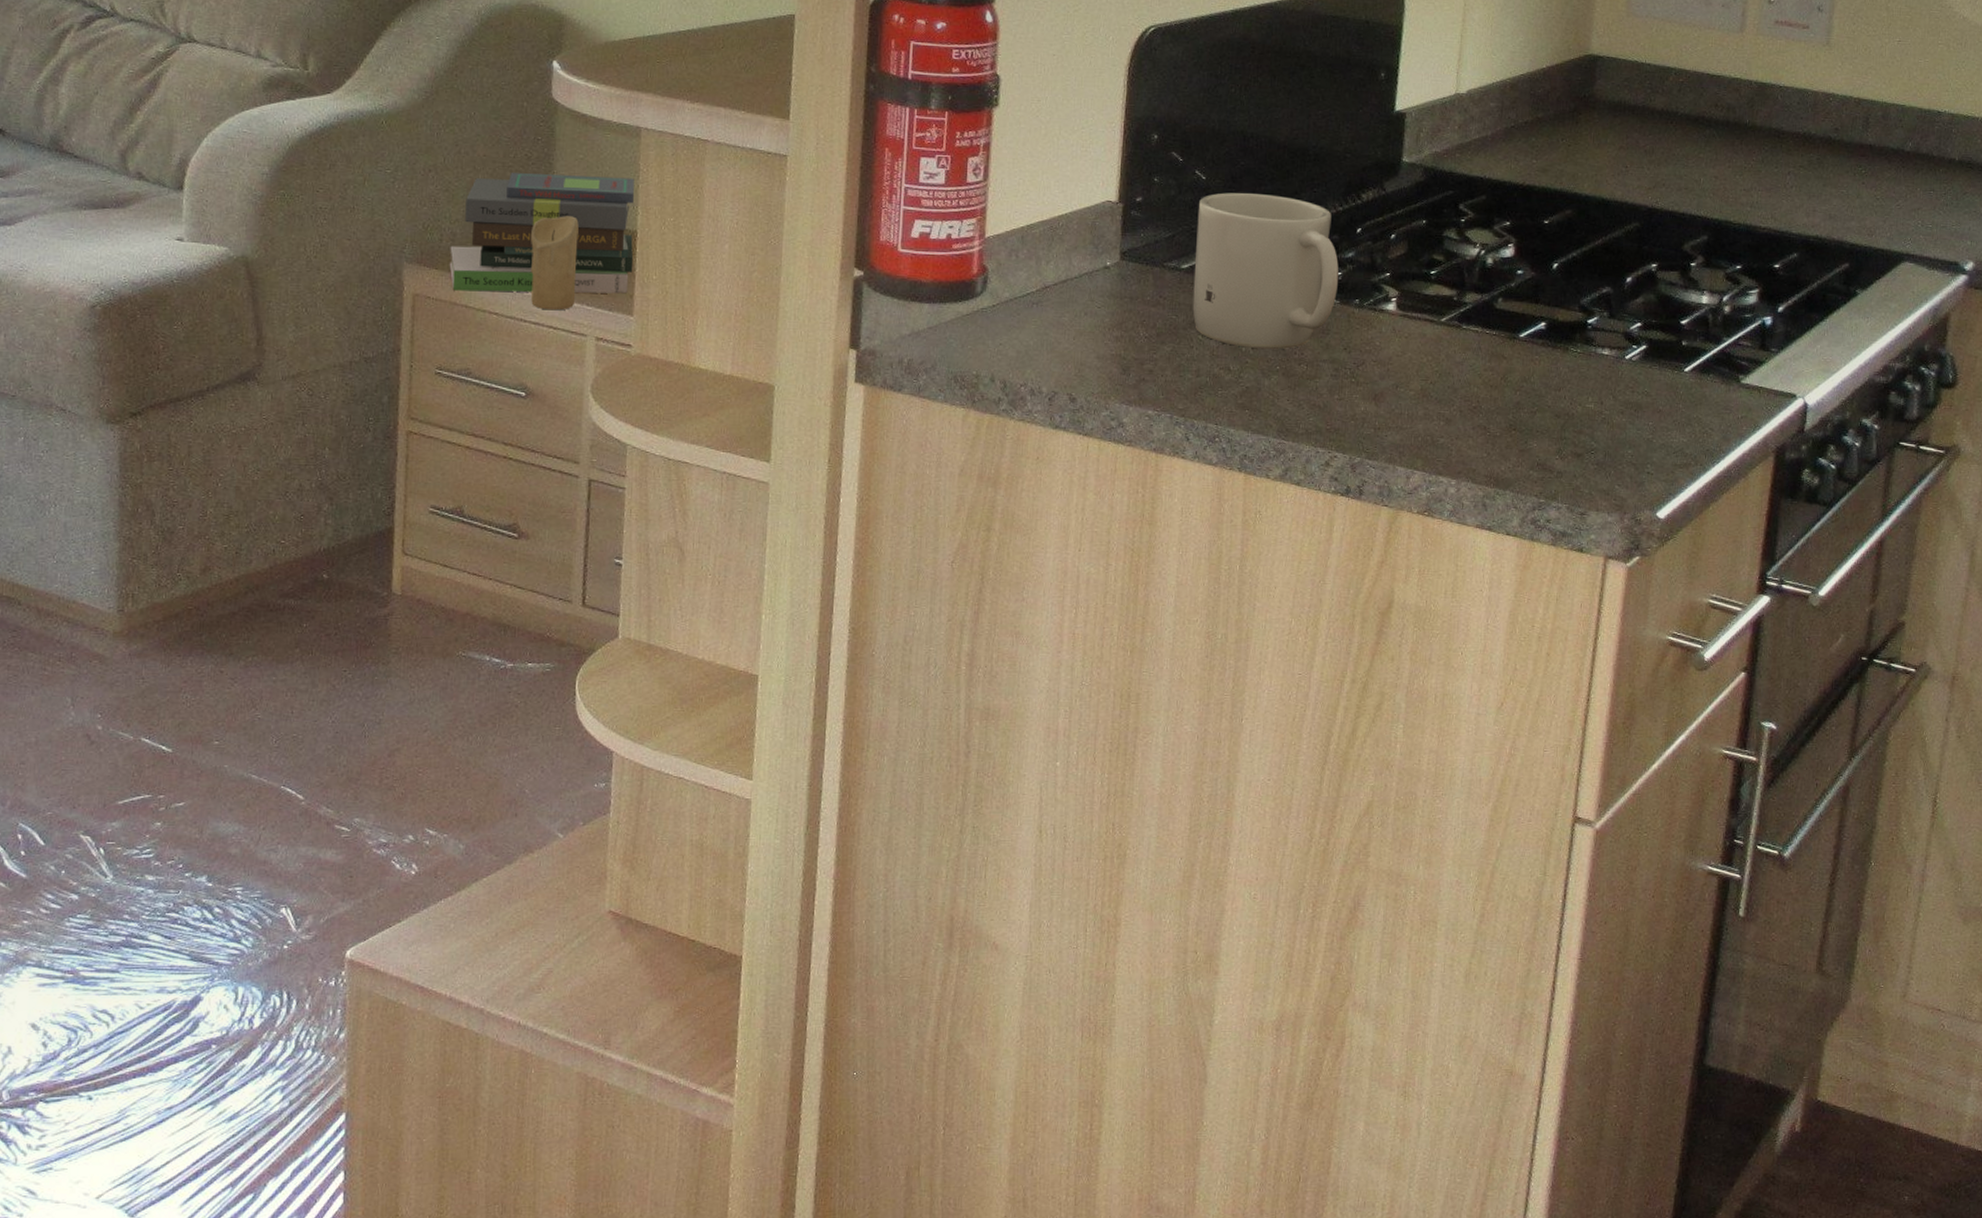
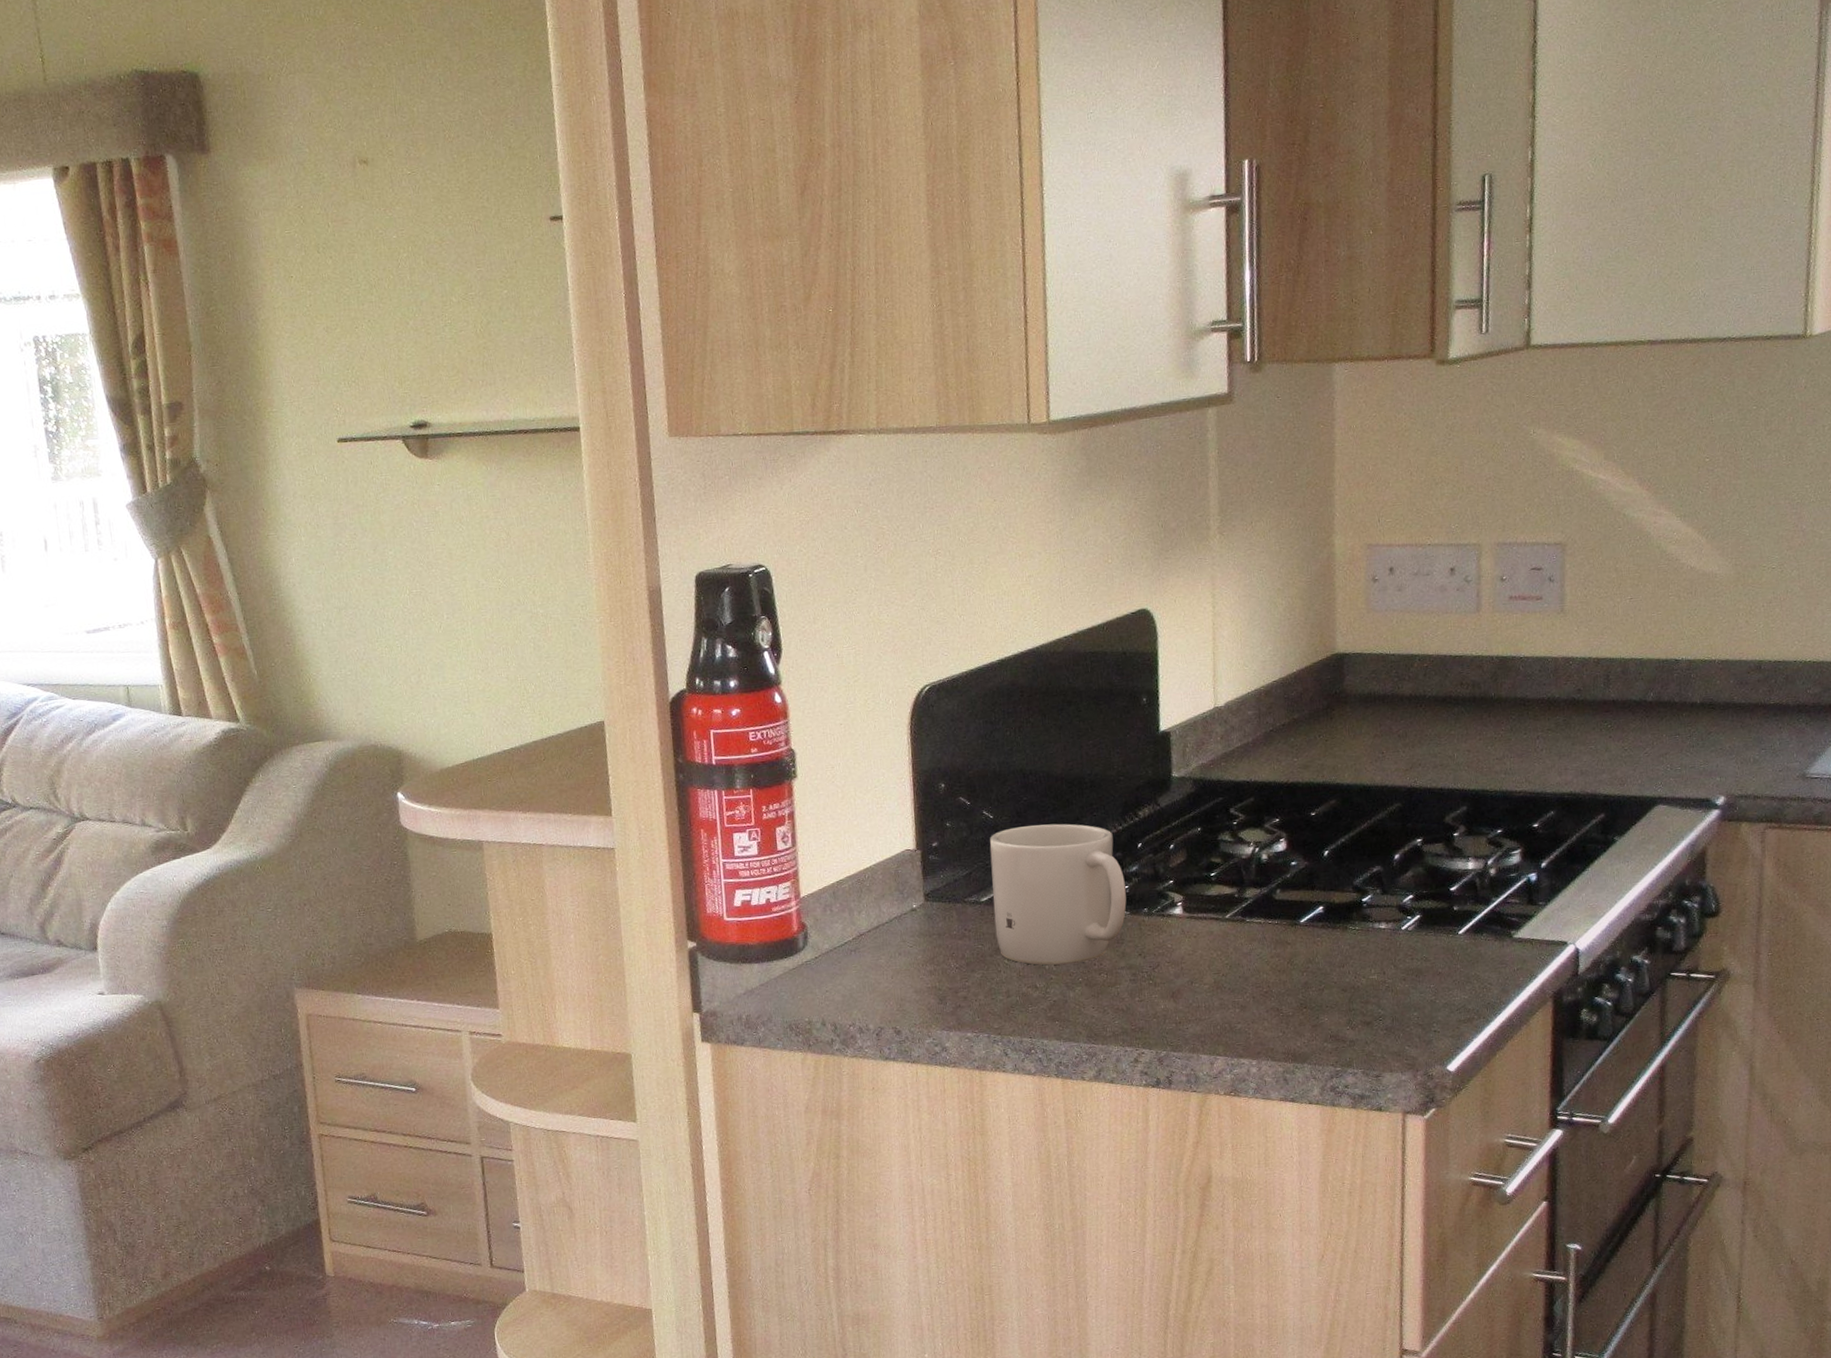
books: present [449,173,634,294] -> none [332,887,494,1007]
candle: present [530,216,579,311] -> none [400,928,446,1014]

